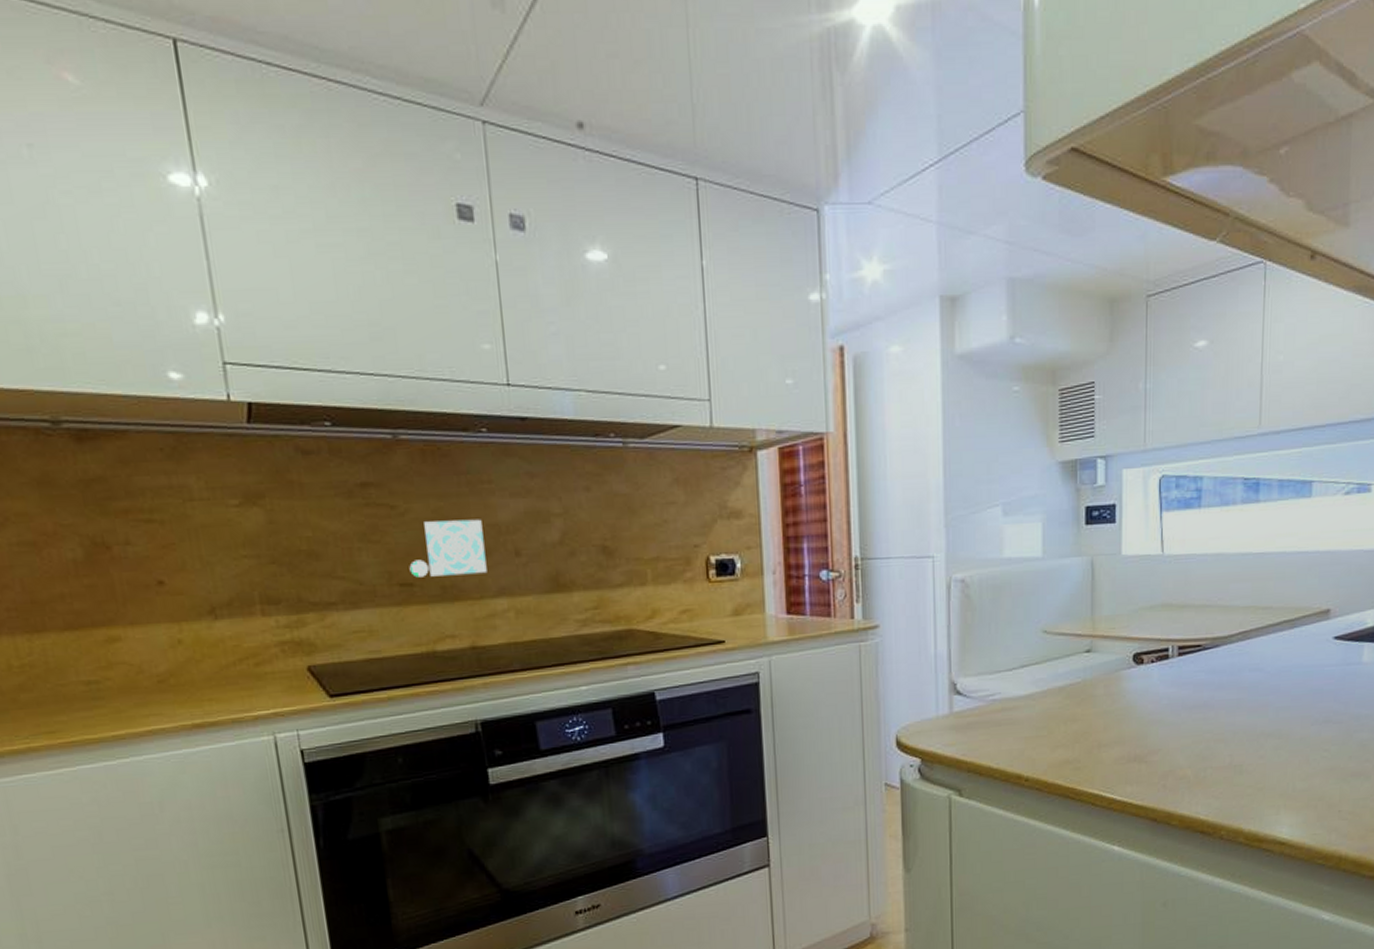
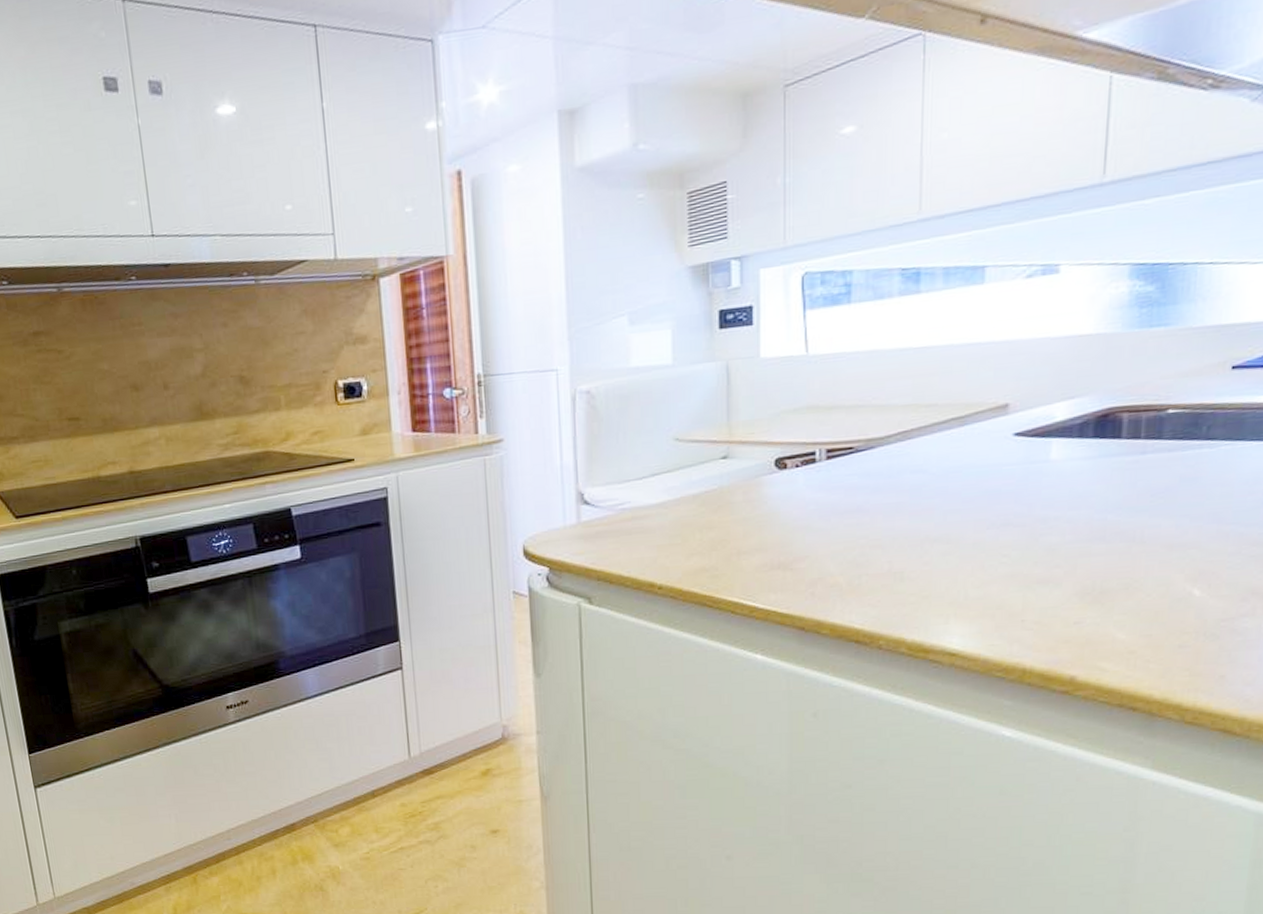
decorative tile: present [409,519,487,578] -> none [75,358,141,412]

